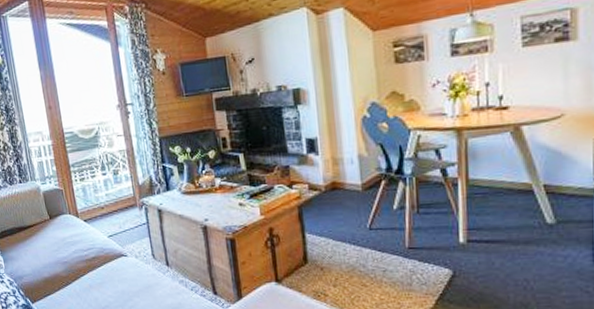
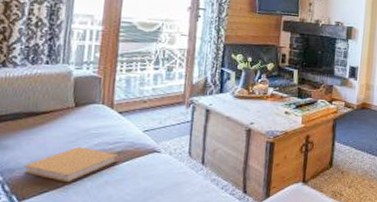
book: none [28,254,95,287] -> present [24,146,119,183]

